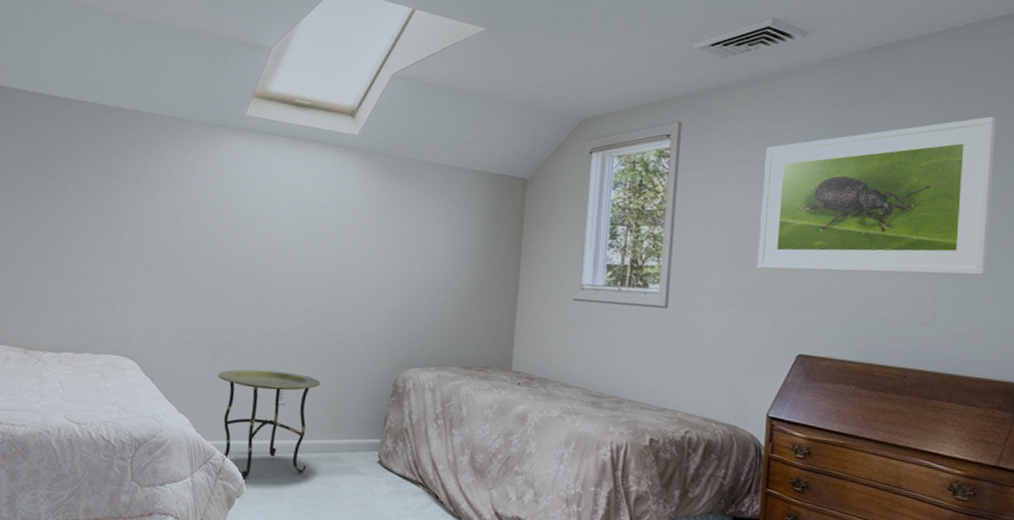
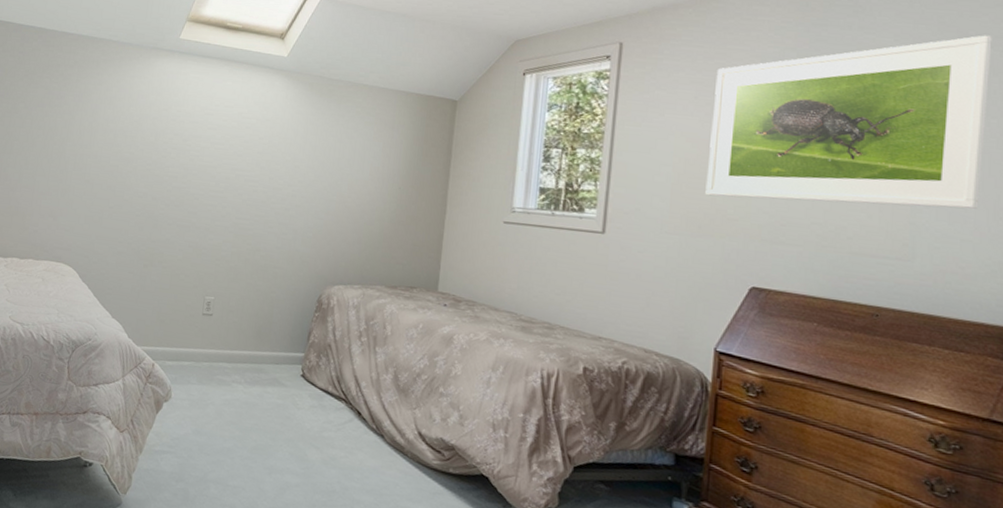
side table: present [218,369,321,479] -> none [149,279,247,385]

